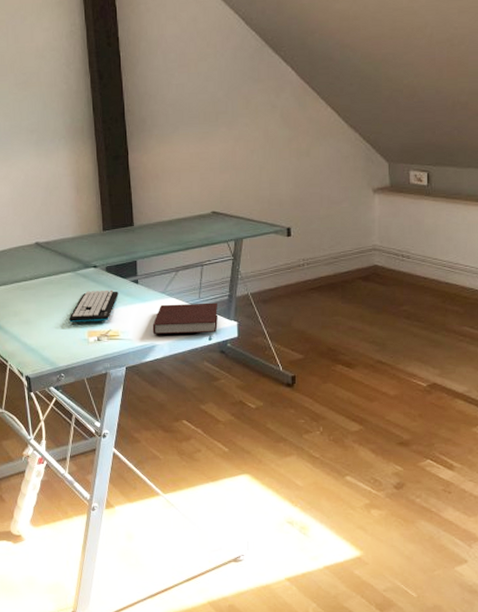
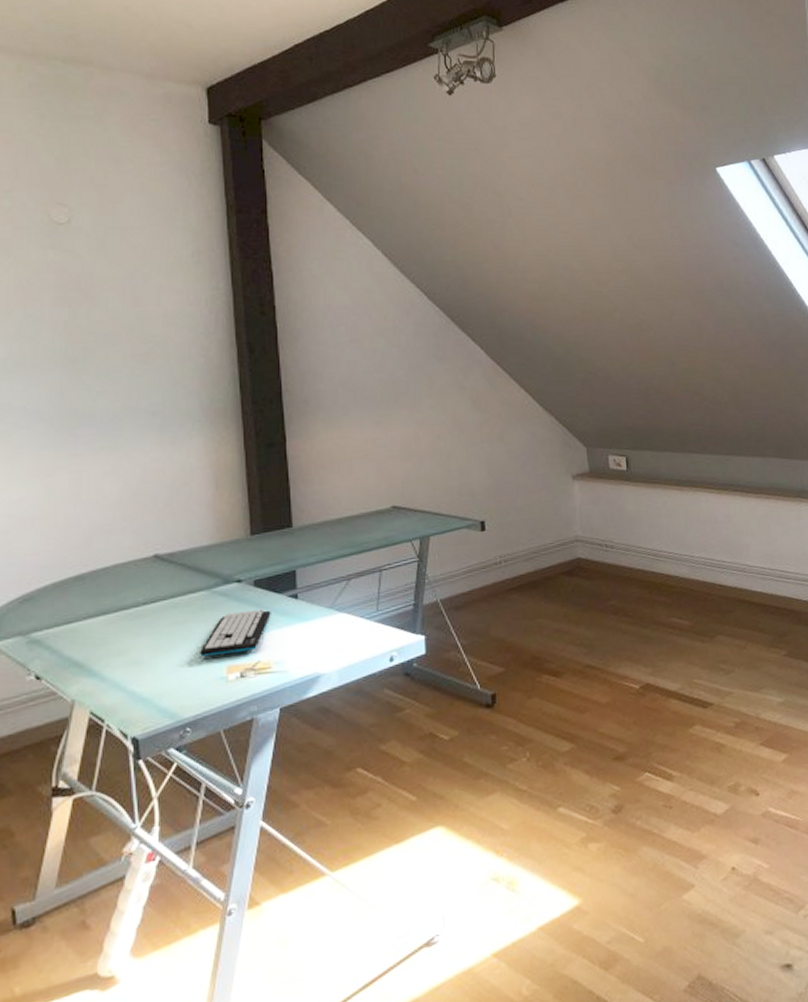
notebook: present [152,302,218,335] -> none [316,614,401,662]

